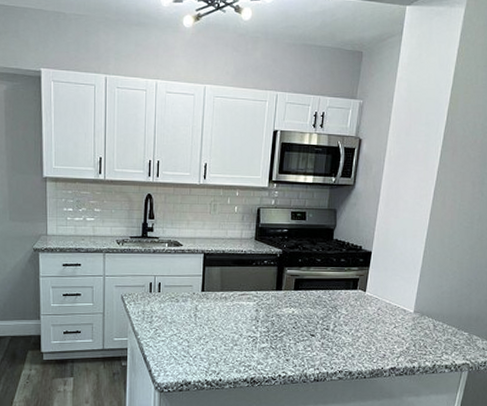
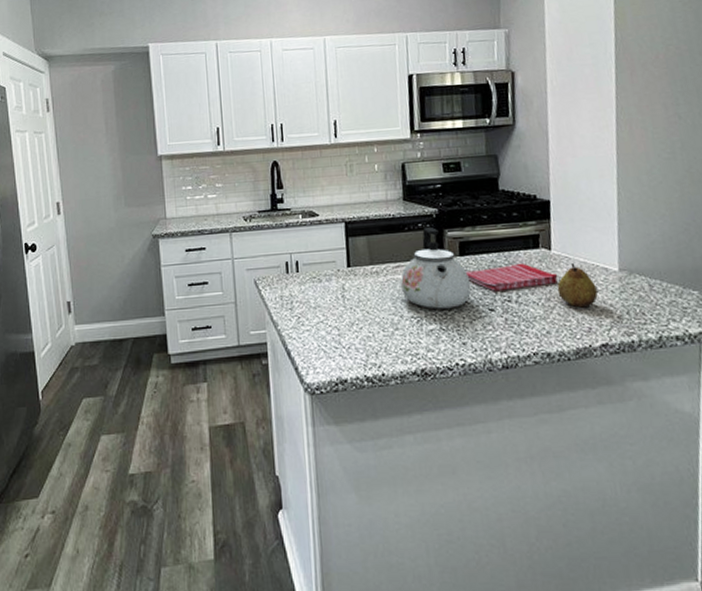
kettle: none [244,264,300,332] -> present [401,226,472,309]
dish towel: none [296,300,368,321] -> present [465,263,559,292]
fruit: none [365,303,396,339] -> present [557,262,598,308]

